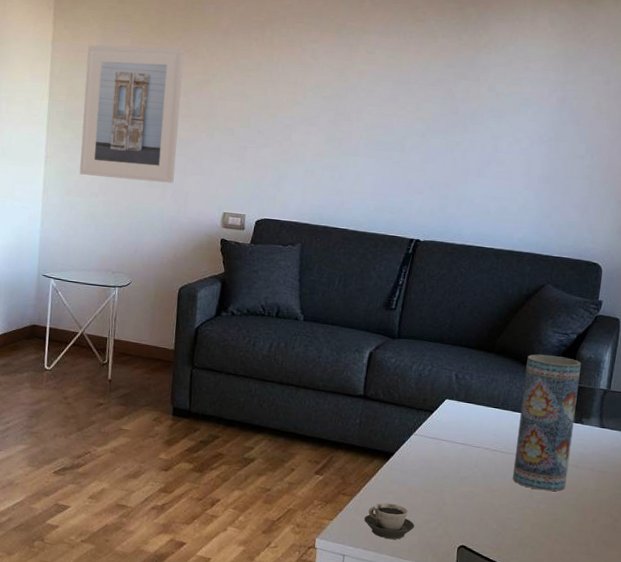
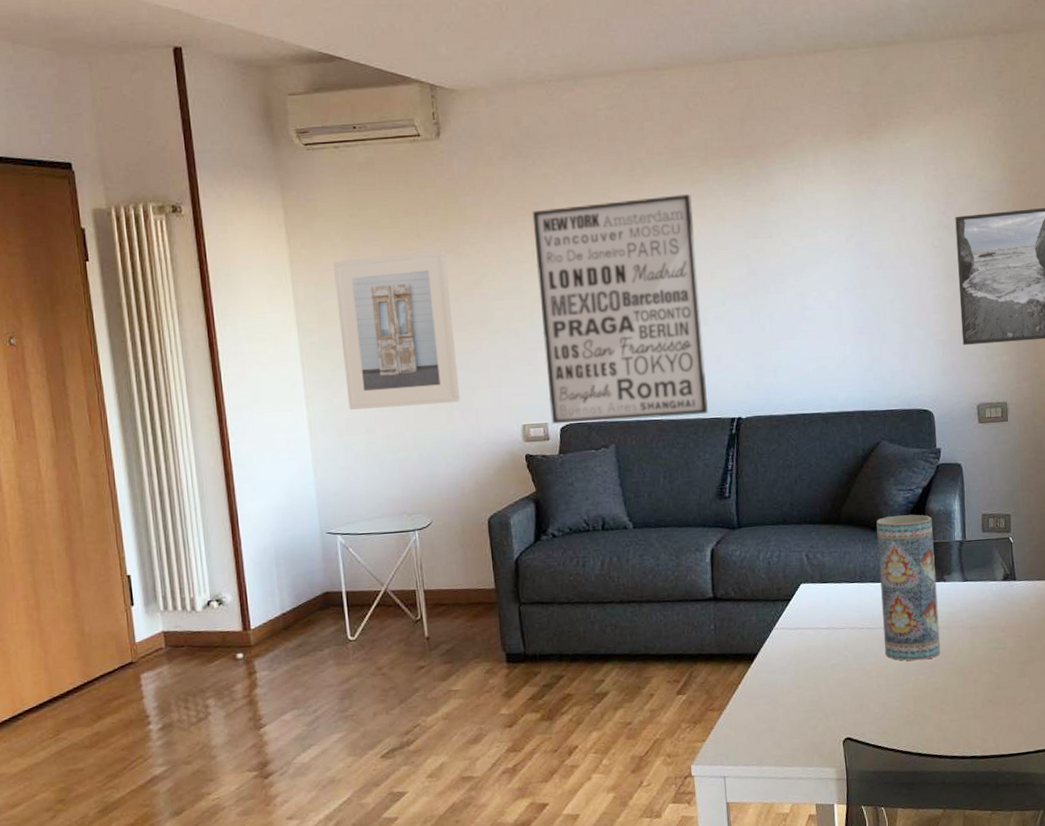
wall art: none [249,25,411,231] -> present [532,193,708,425]
cup: present [364,502,415,539] -> none [738,708,794,749]

